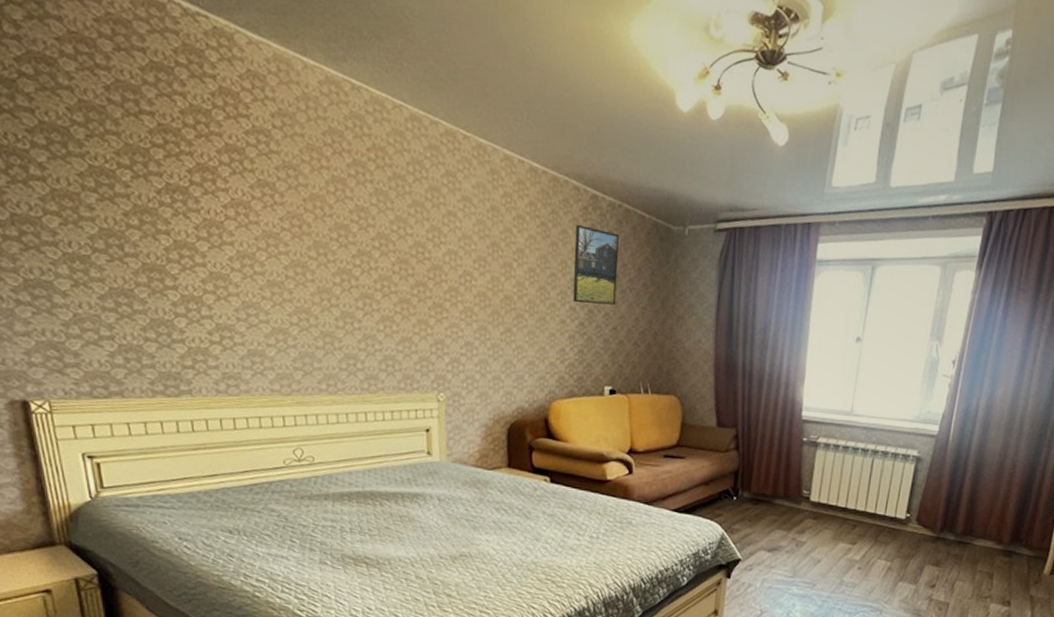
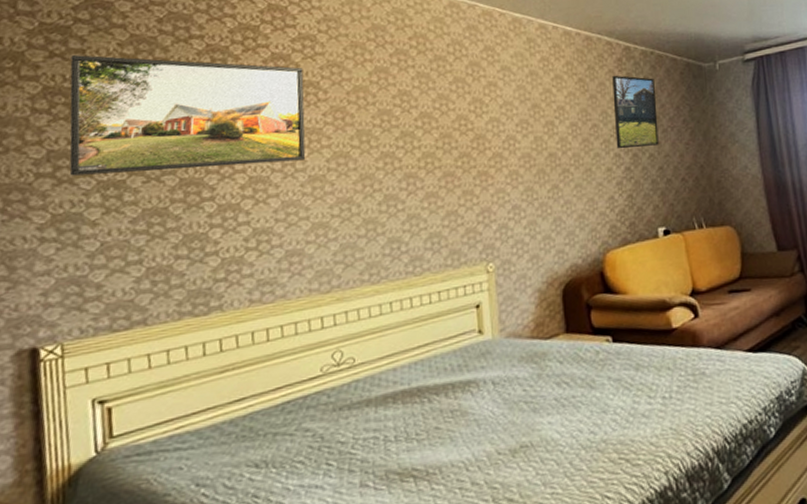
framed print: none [21,114,264,264] -> present [69,55,306,176]

